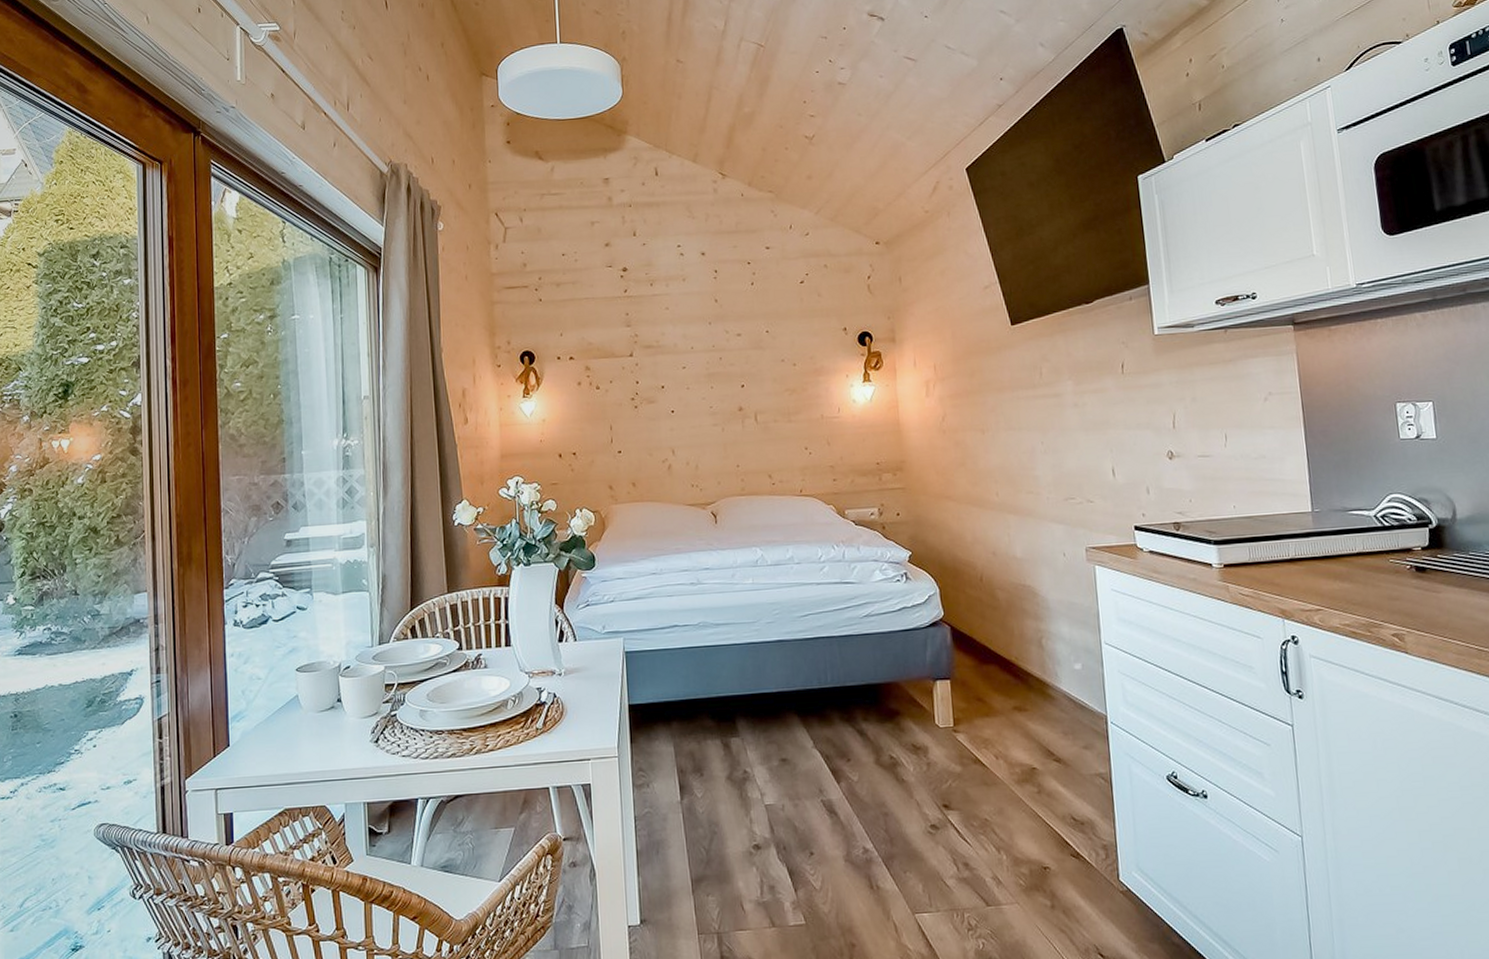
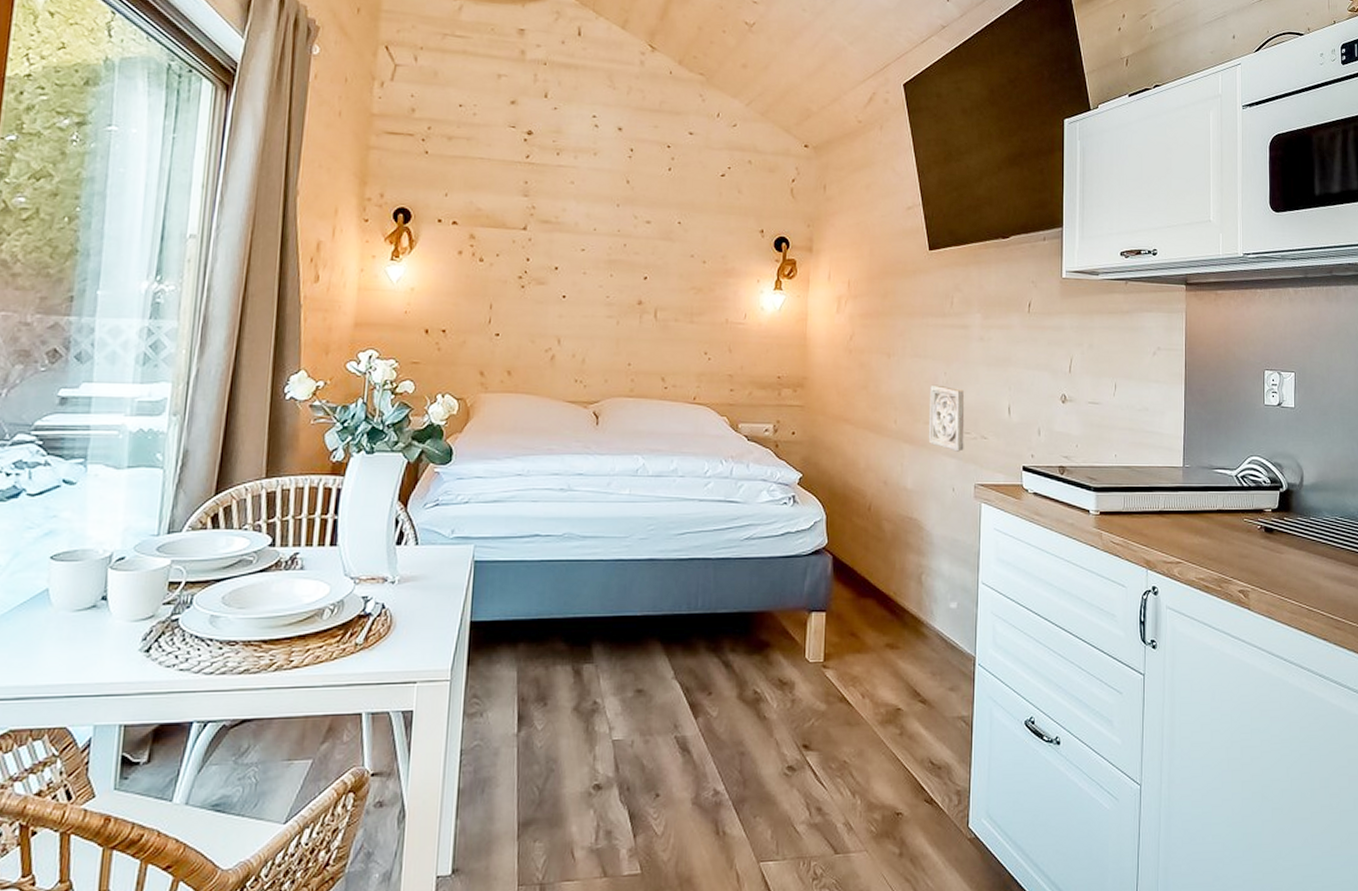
wall ornament: none [1028,454,1071,518] -> present [928,384,965,452]

